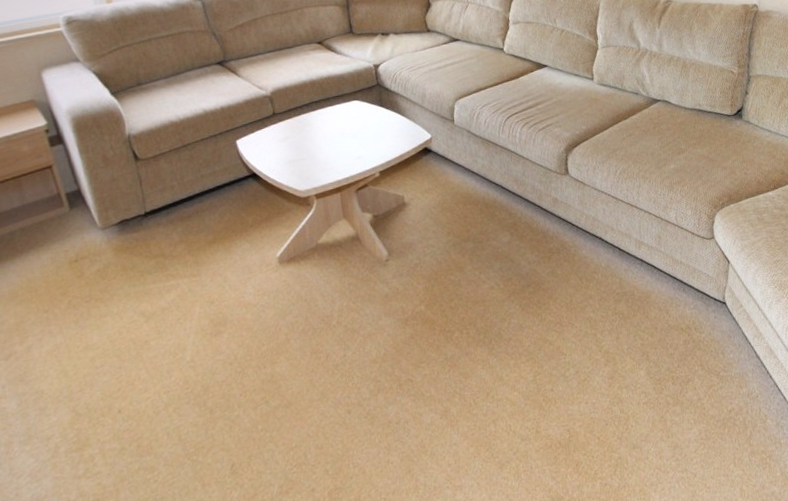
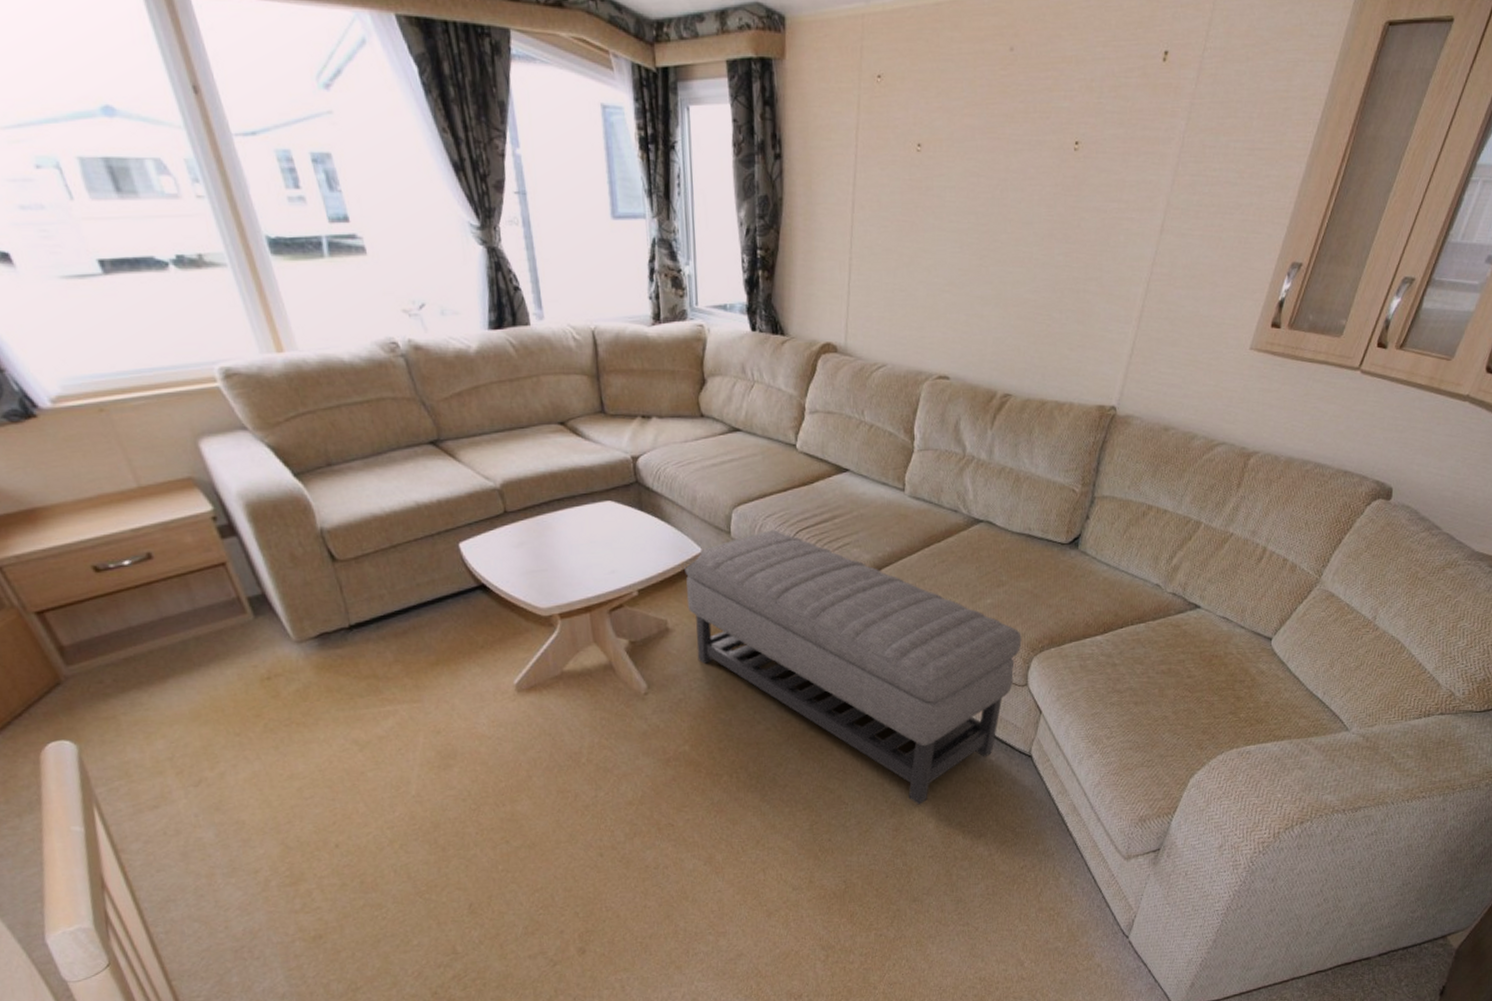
ottoman: none [417,116,705,353] -> present [684,529,1022,805]

